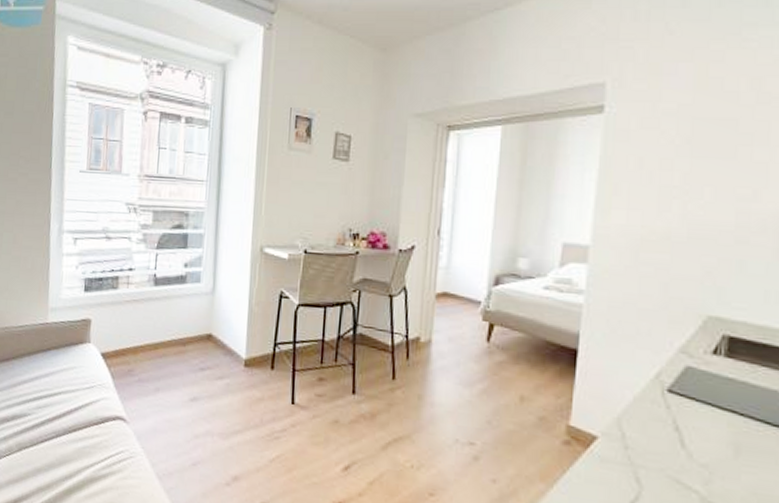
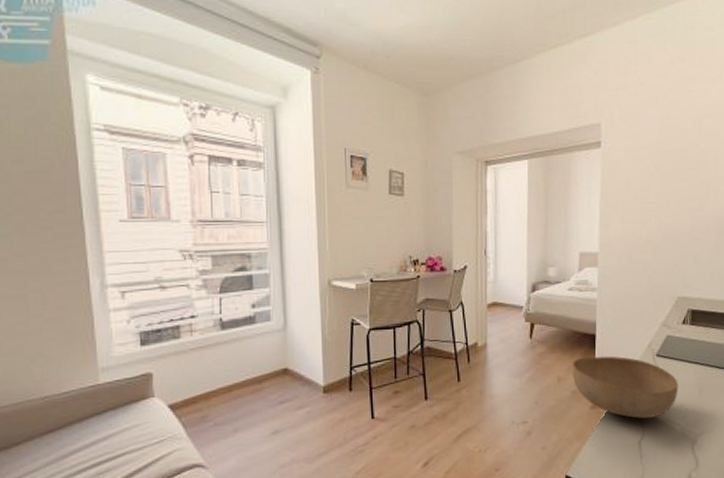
bowl: none [540,376,700,475] -> present [571,356,679,419]

